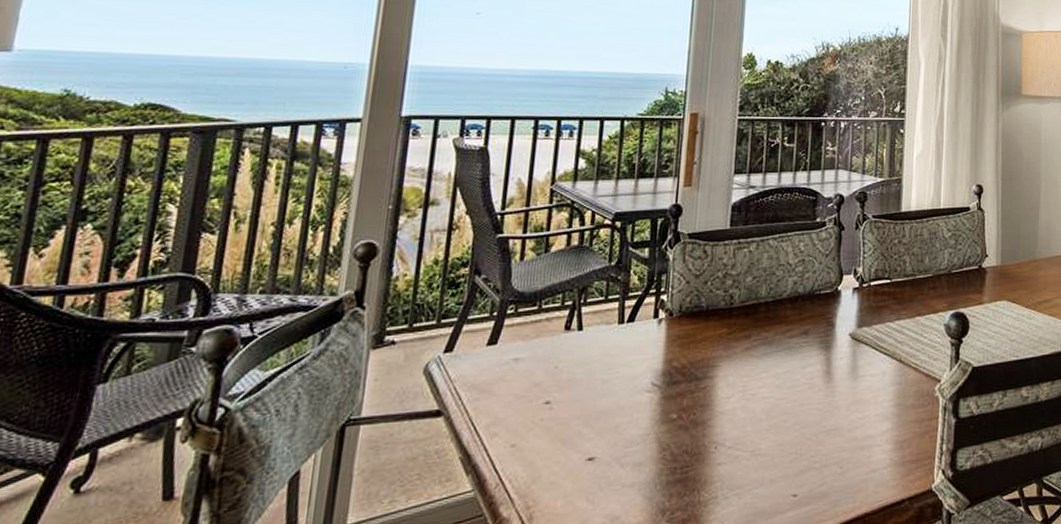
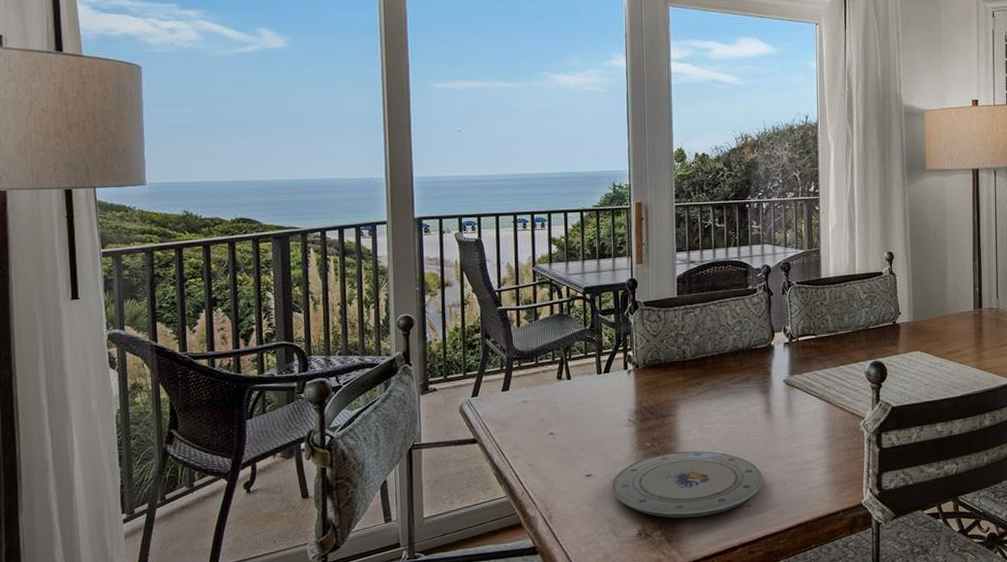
plate: none [619,424,816,515] -> present [611,451,763,518]

